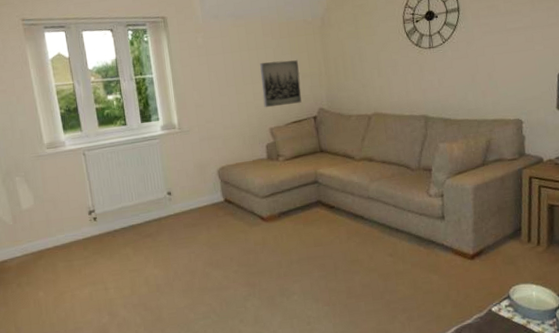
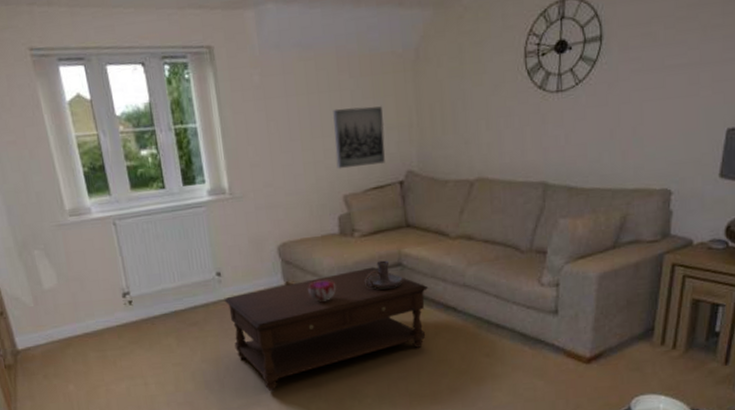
coffee table: none [173,184,341,291] -> present [224,266,429,391]
decorative bowl: none [242,196,265,214] -> present [308,279,336,302]
candle holder: none [289,179,320,203] -> present [365,260,403,289]

